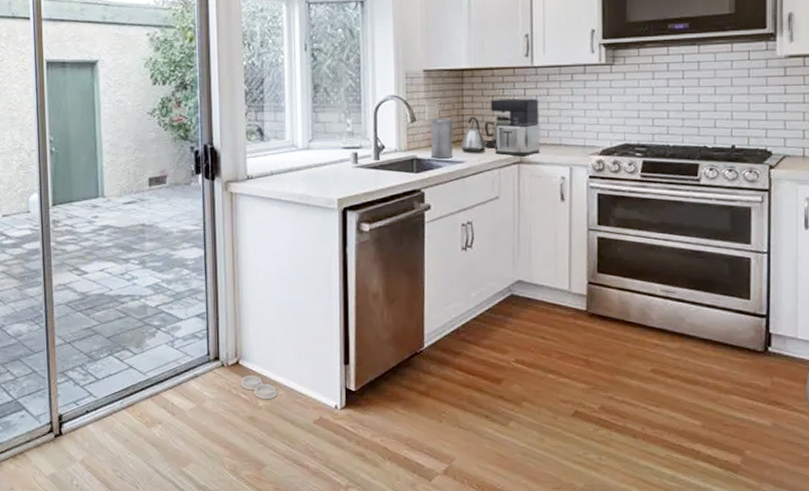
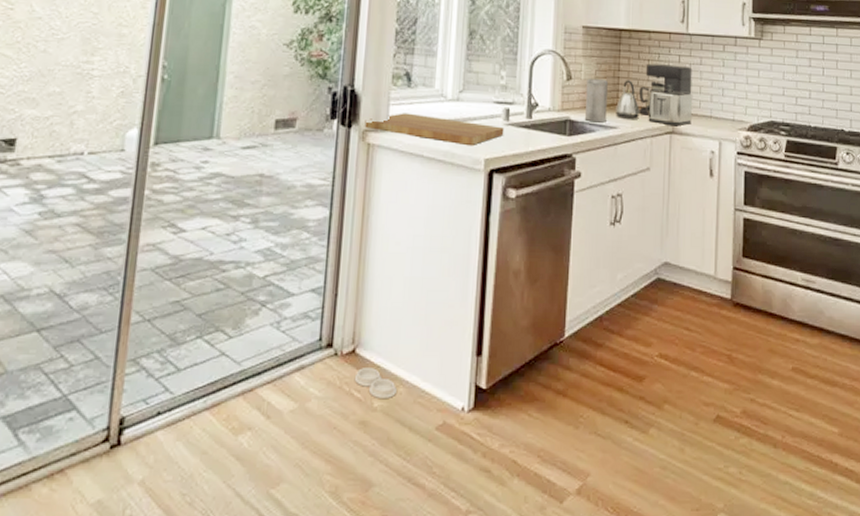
cutting board: none [226,163,354,188] -> present [364,113,504,145]

